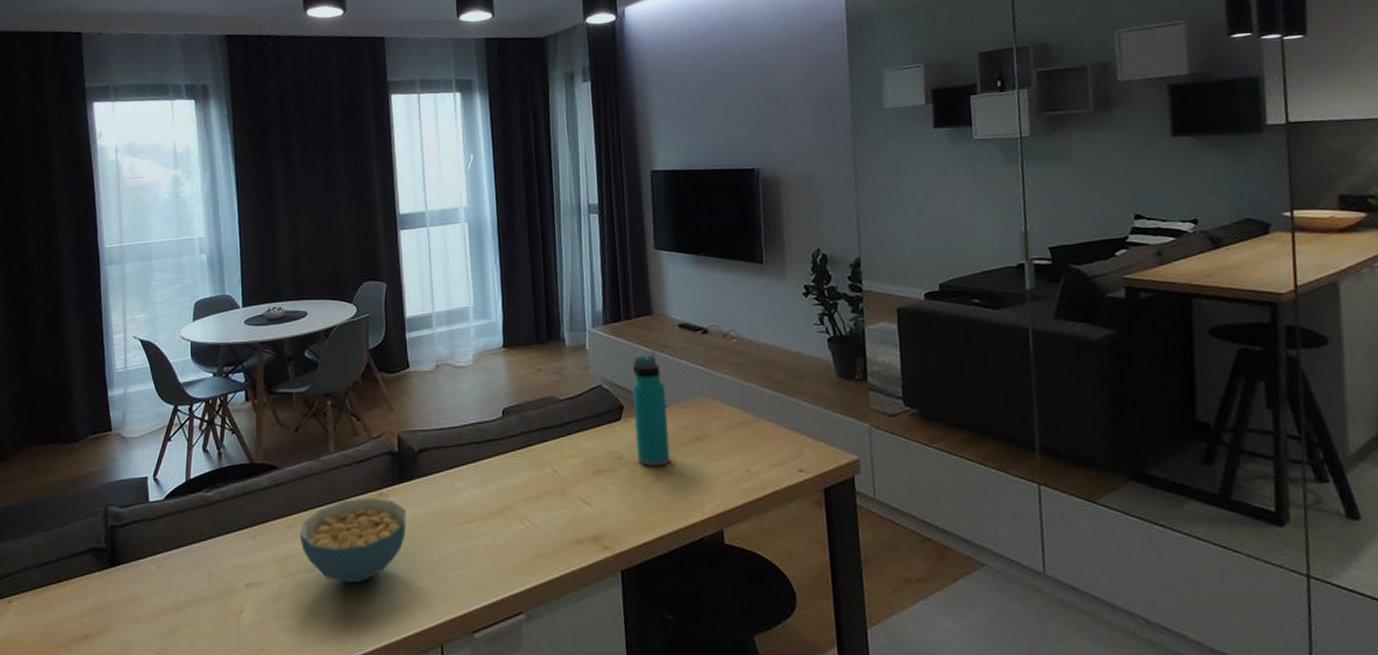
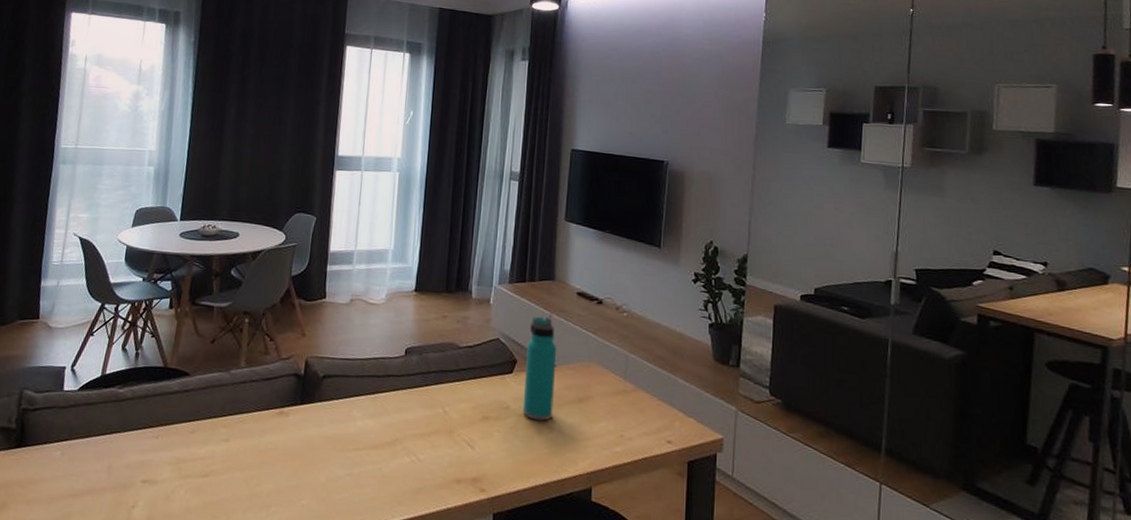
cereal bowl: present [299,497,407,584] -> none [199,413,303,493]

